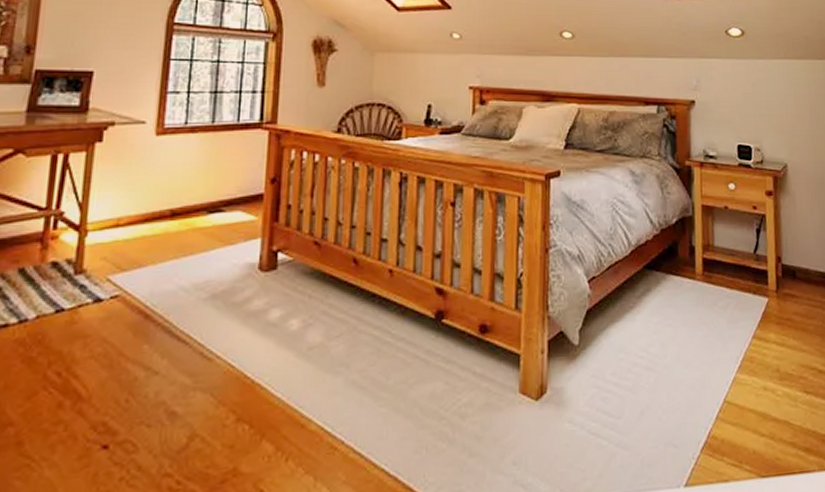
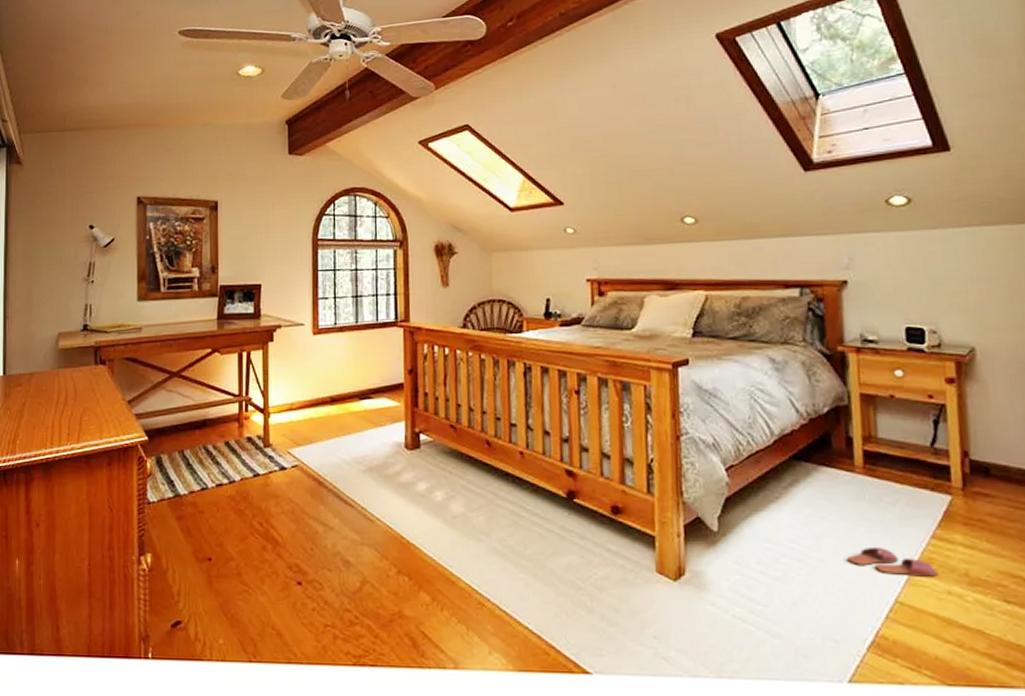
slippers: none [688,350,757,376] -> present [847,548,939,577]

